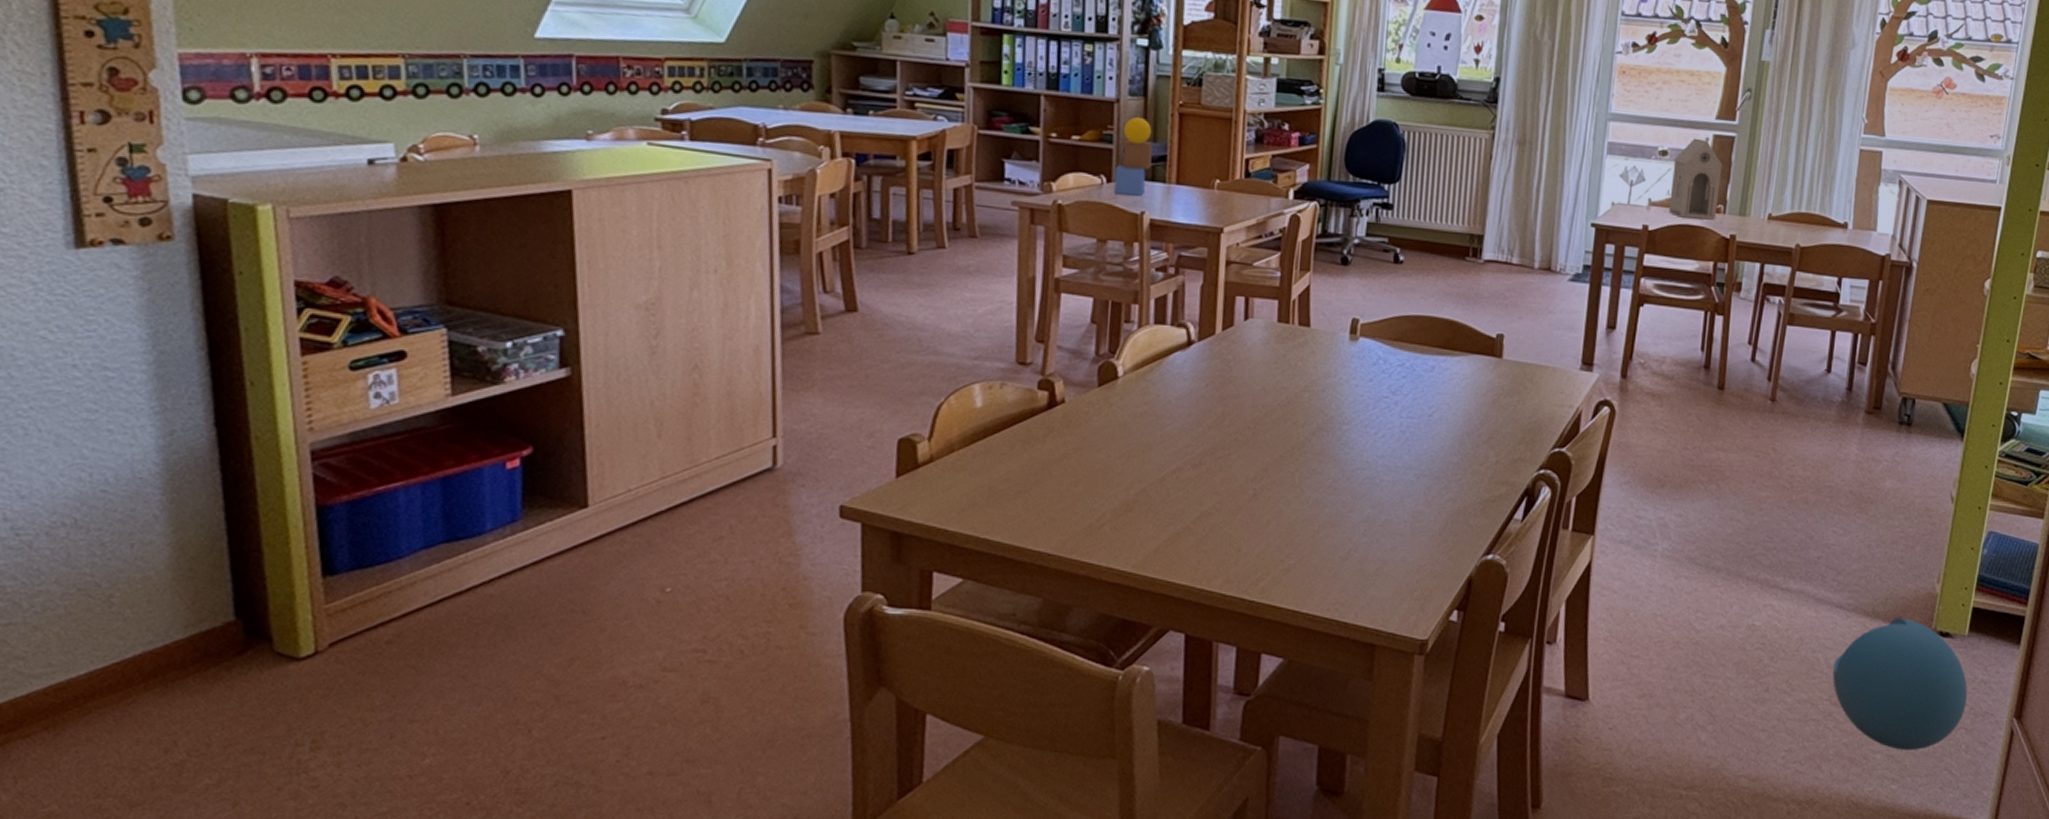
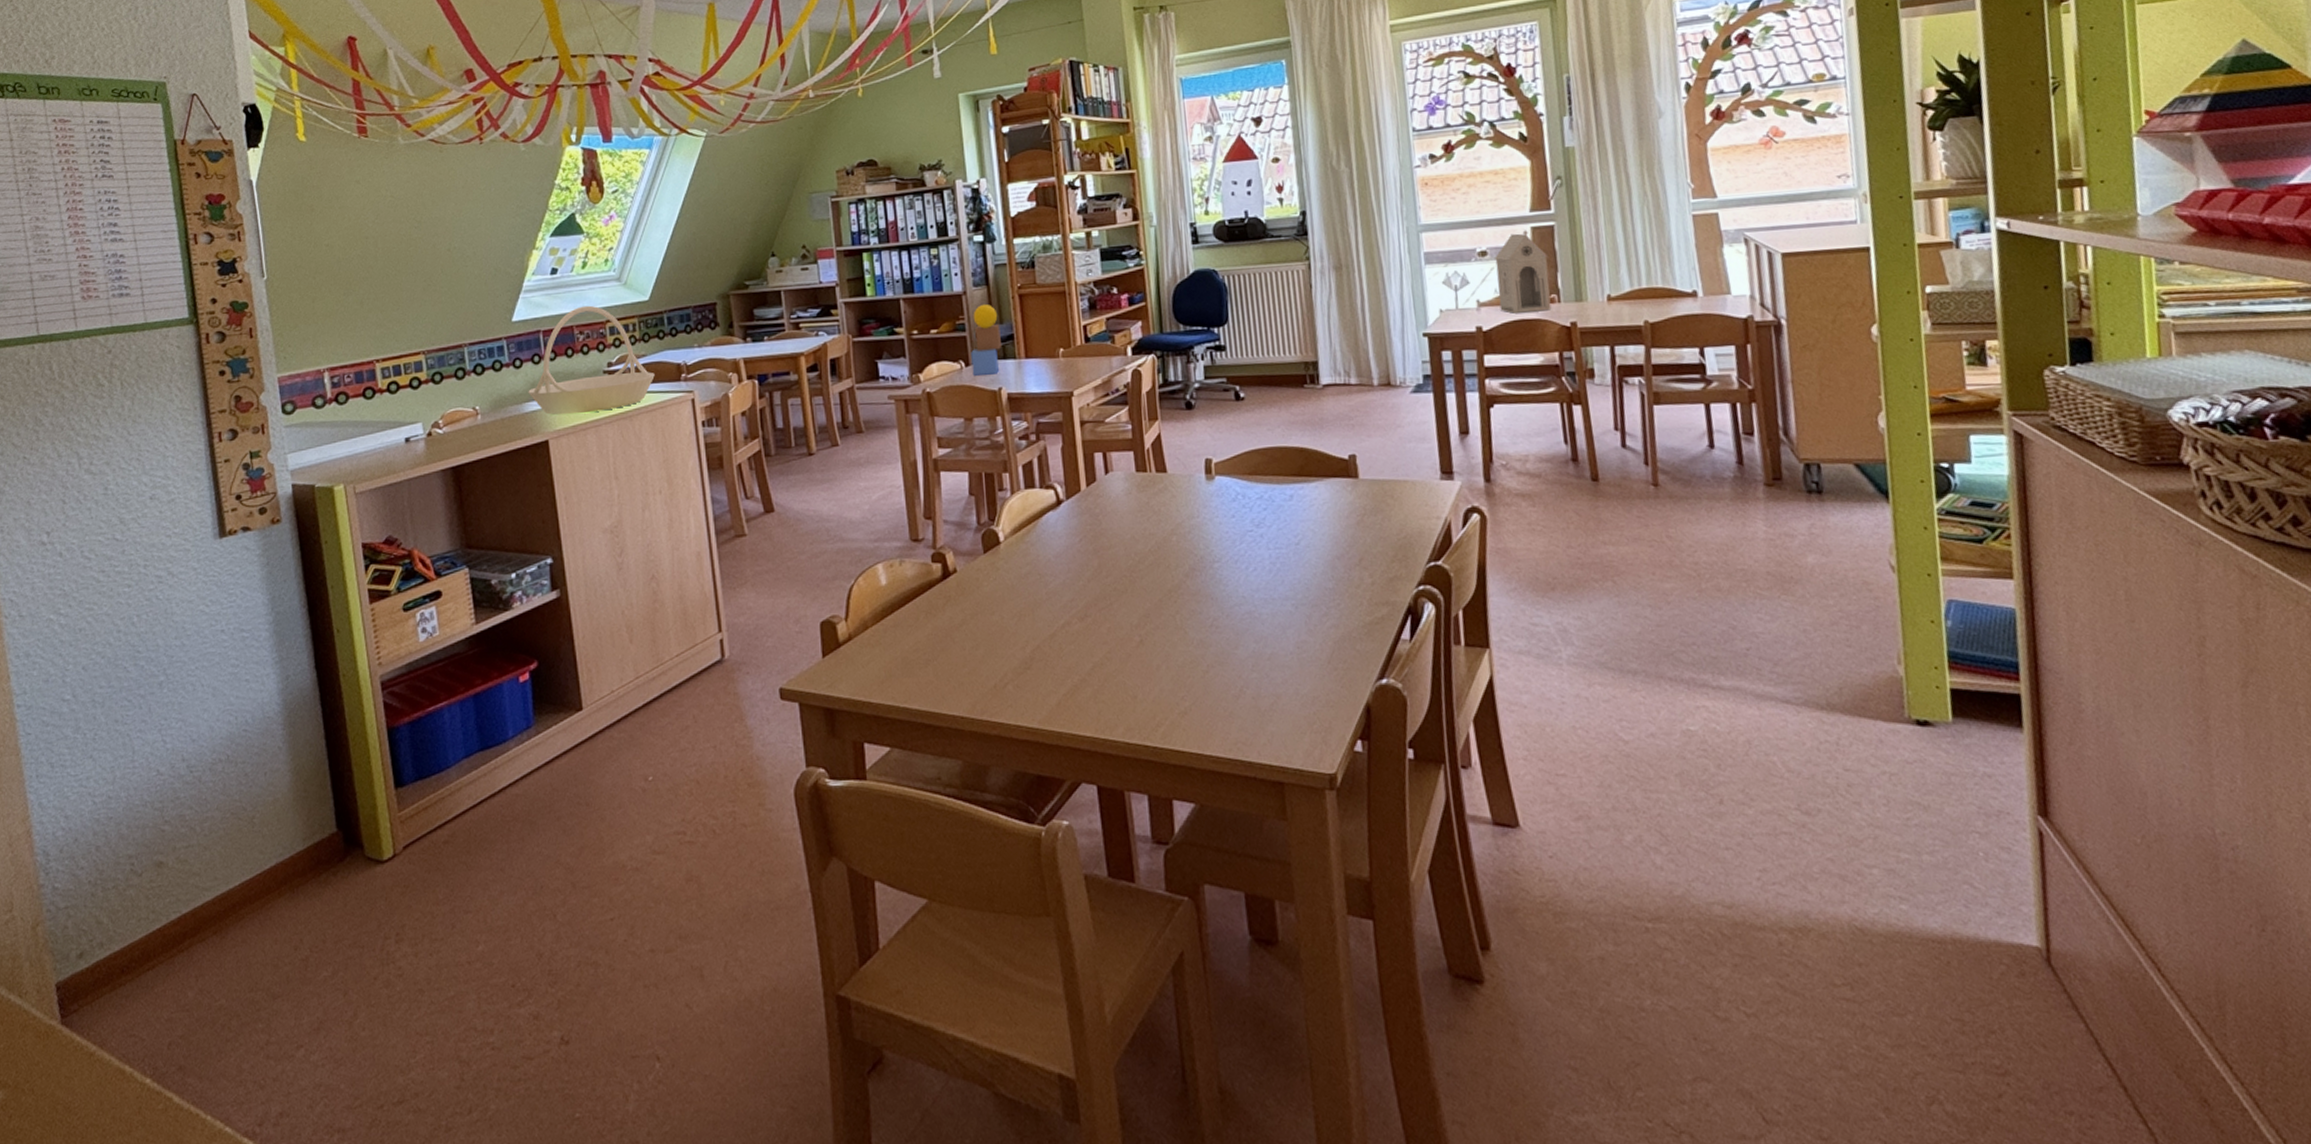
basket: none [549,34,723,166] -> present [528,305,655,416]
ball: present [1832,616,1968,750] -> none [1793,707,1973,863]

